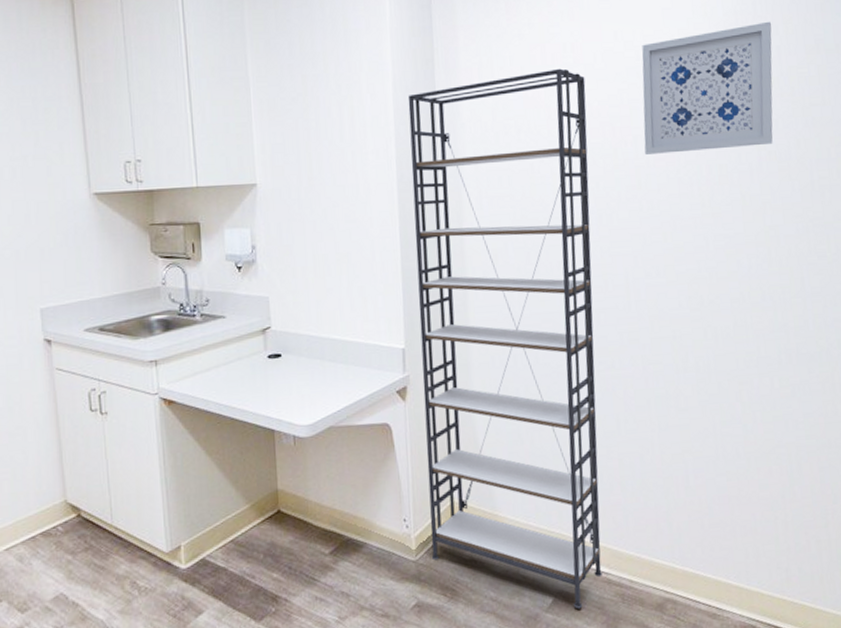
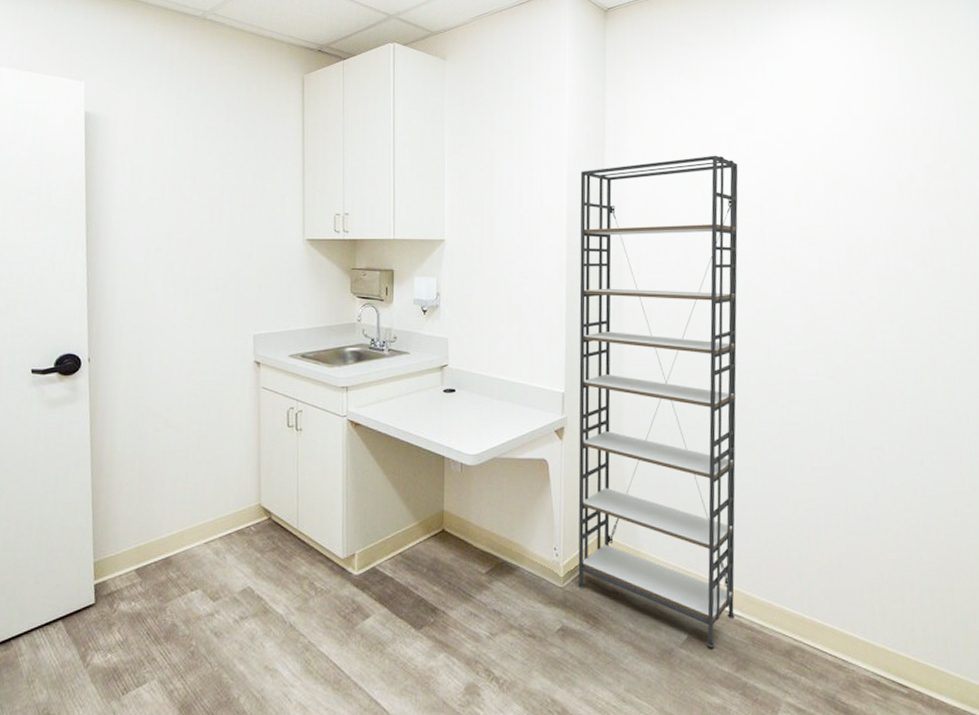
wall art: present [642,21,773,154] -> none [789,123,910,235]

